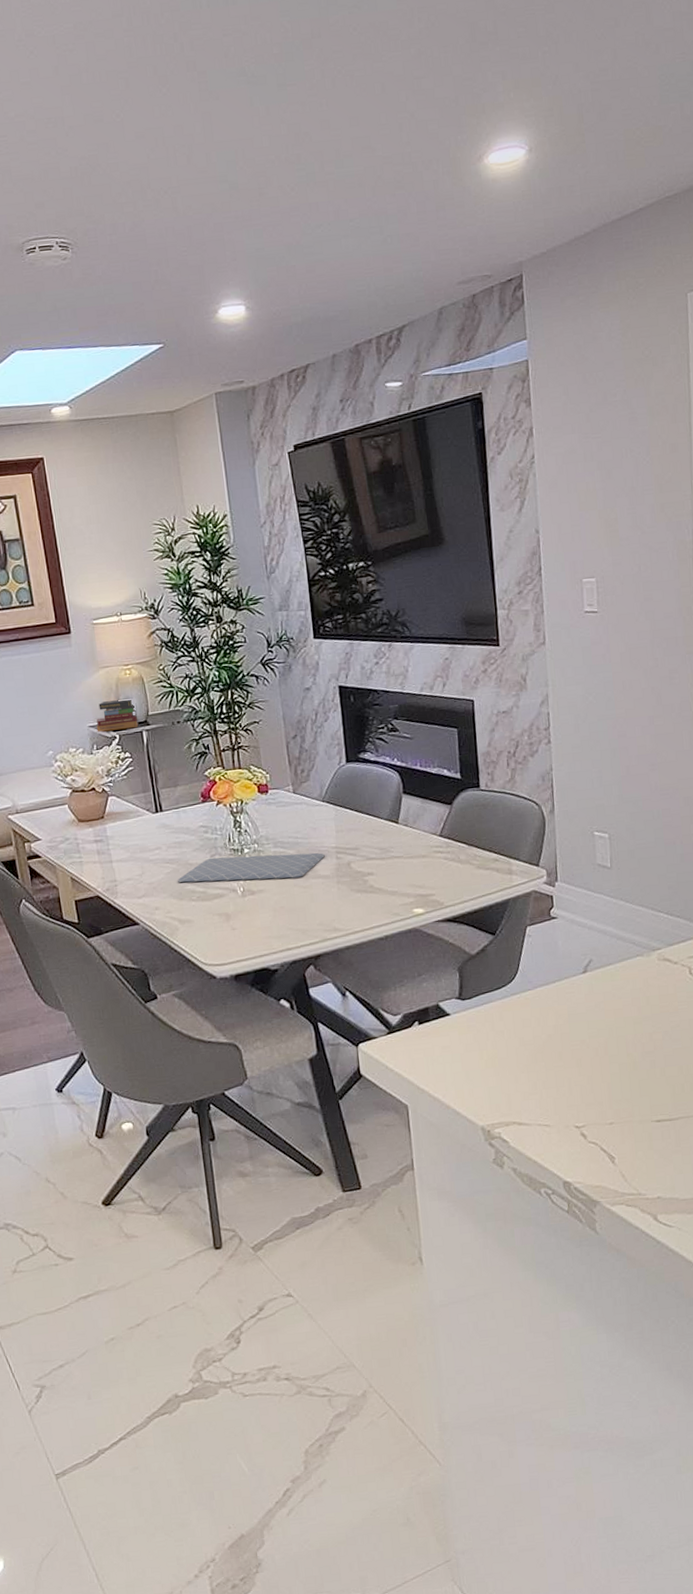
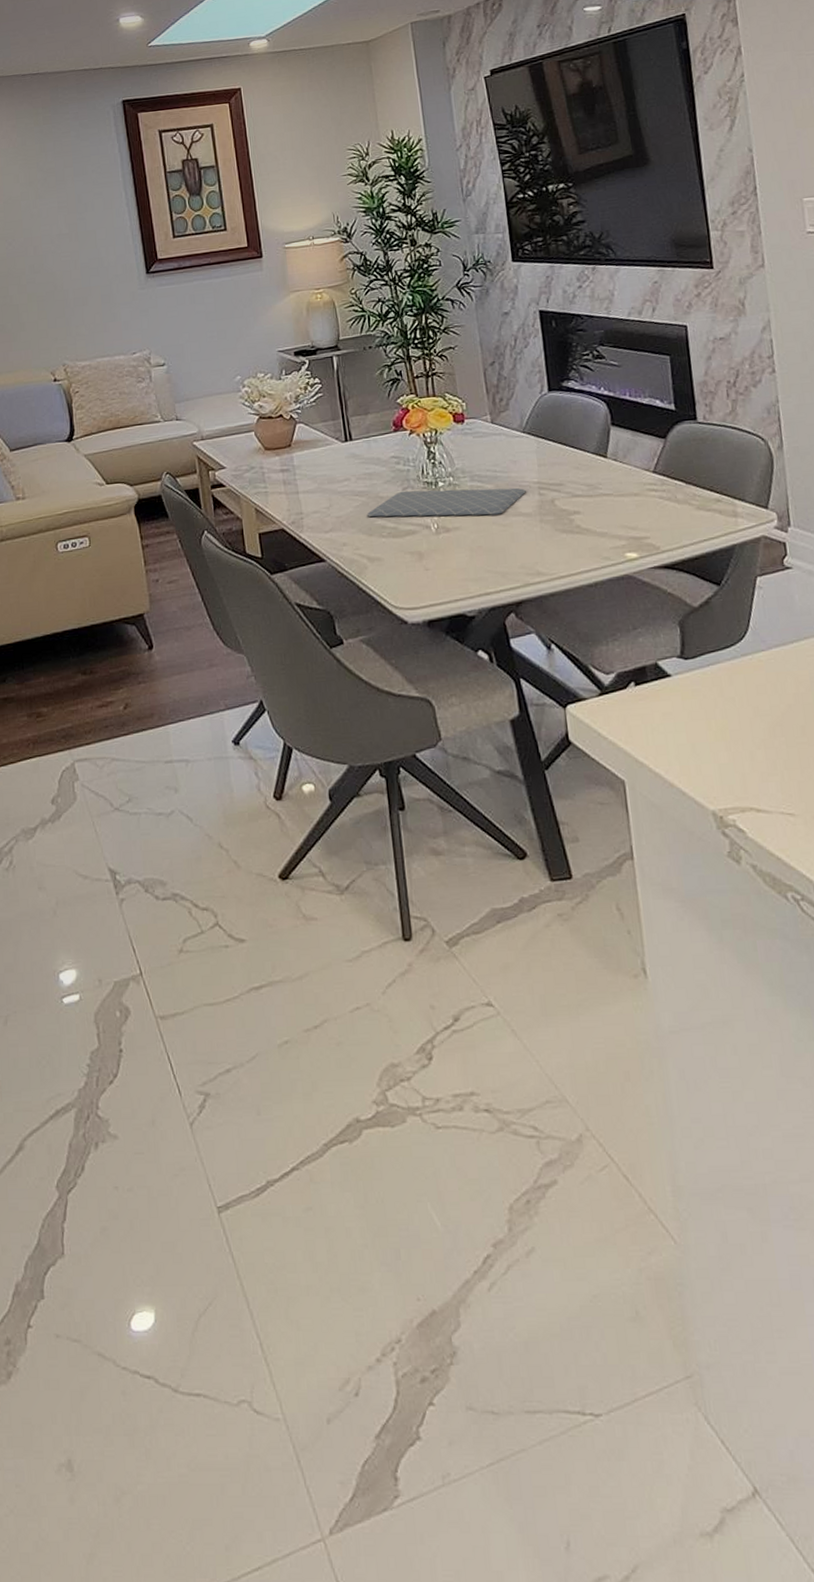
books: present [96,700,139,732] -> none [285,324,329,357]

